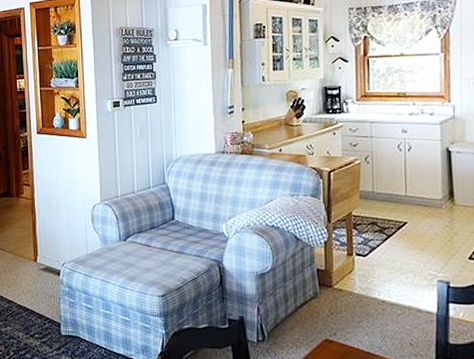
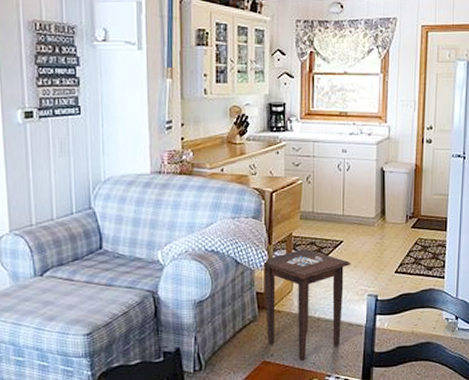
side table: none [322,229,417,343] -> present [262,249,351,361]

